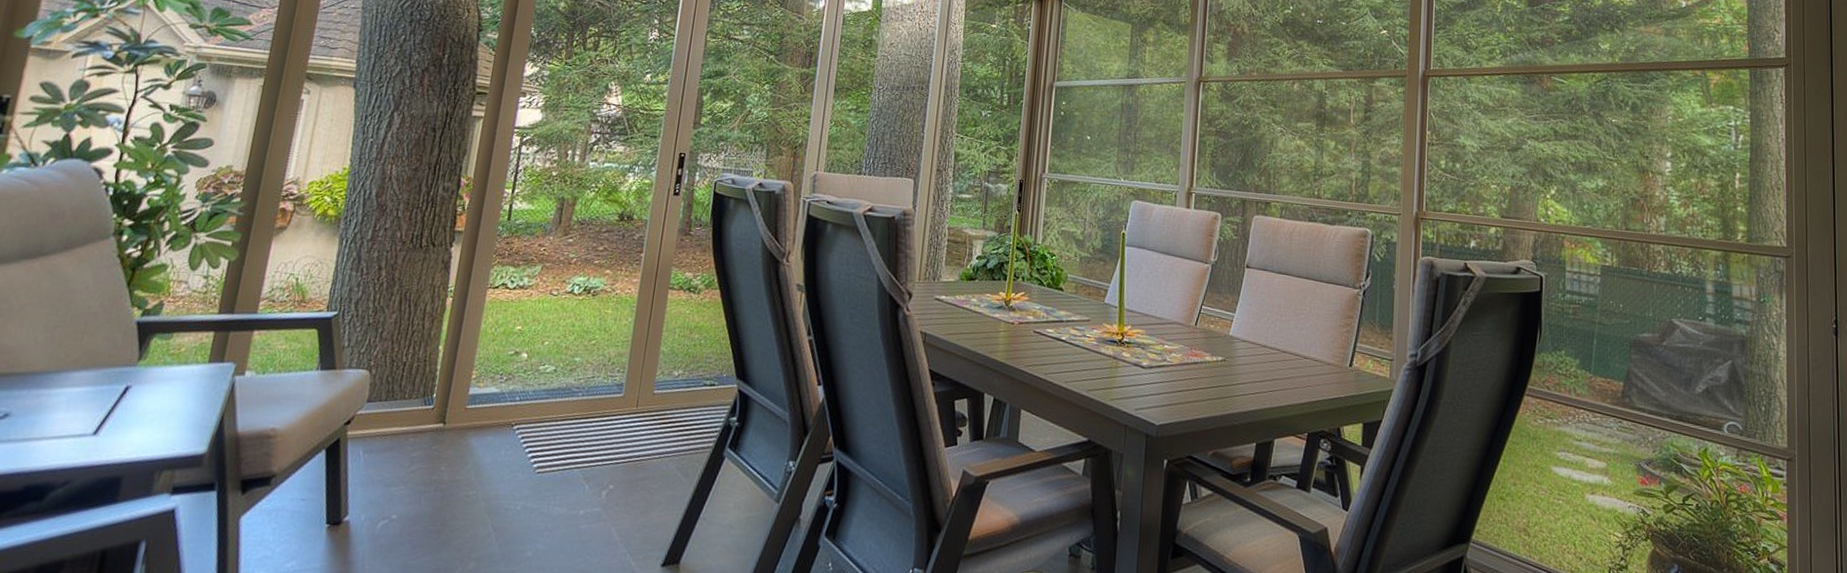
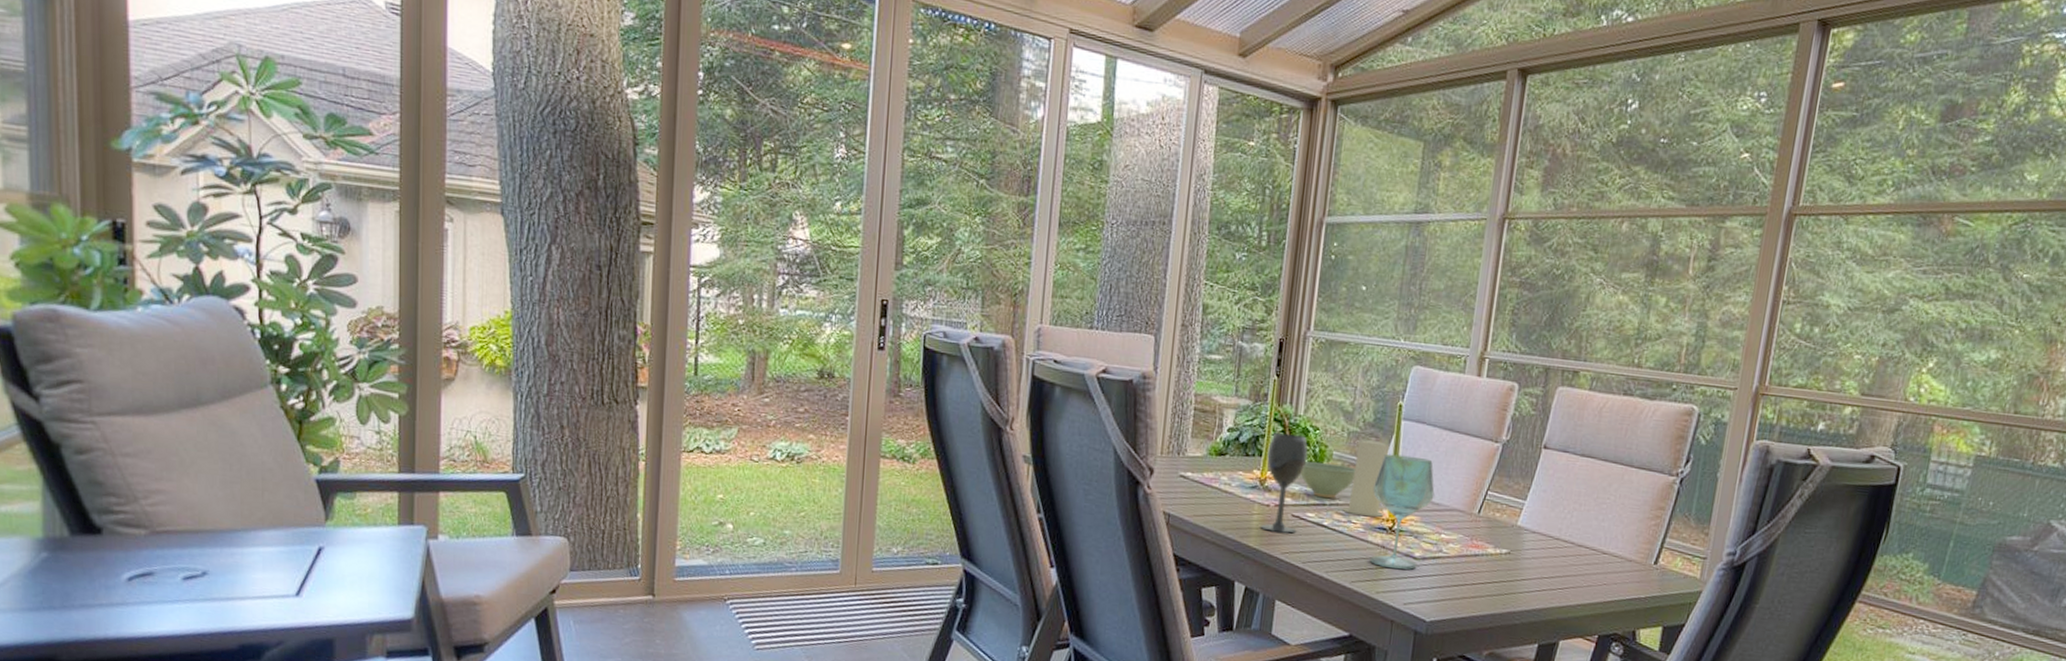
wine glass: none [1006,259,1046,348] -> present [1260,432,1308,534]
bowl: none [1040,284,1088,316] -> present [1300,462,1356,499]
candle: none [1077,264,1116,332] -> present [1342,440,1390,518]
wine glass: none [1103,275,1157,378] -> present [1369,454,1435,570]

